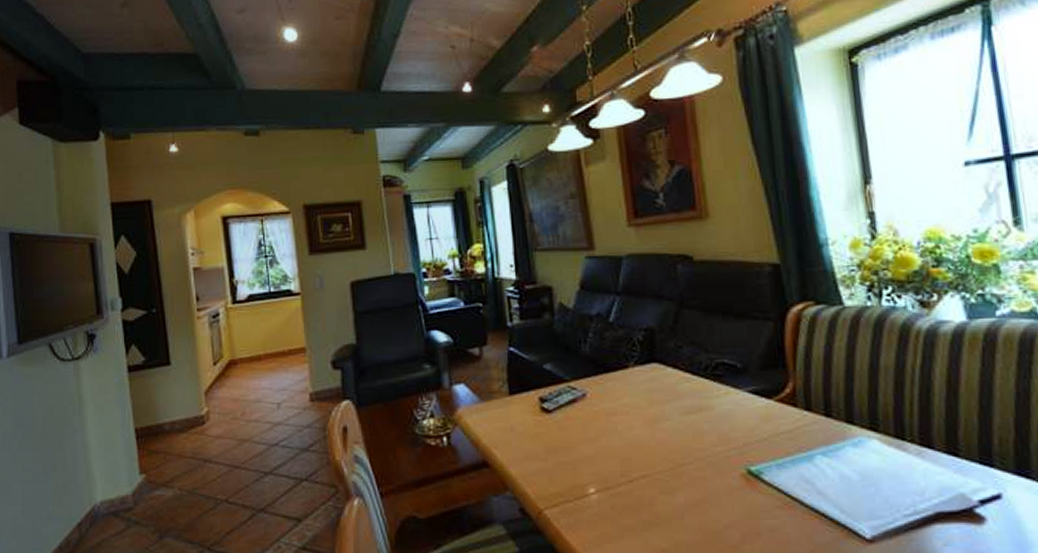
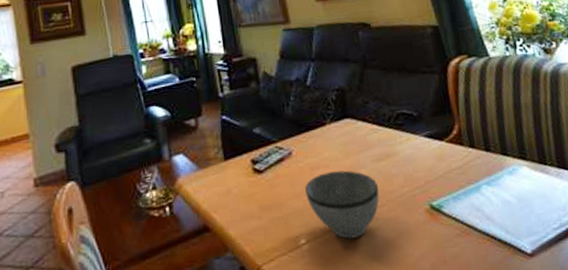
bowl: none [599,420,686,495] -> present [305,170,379,239]

